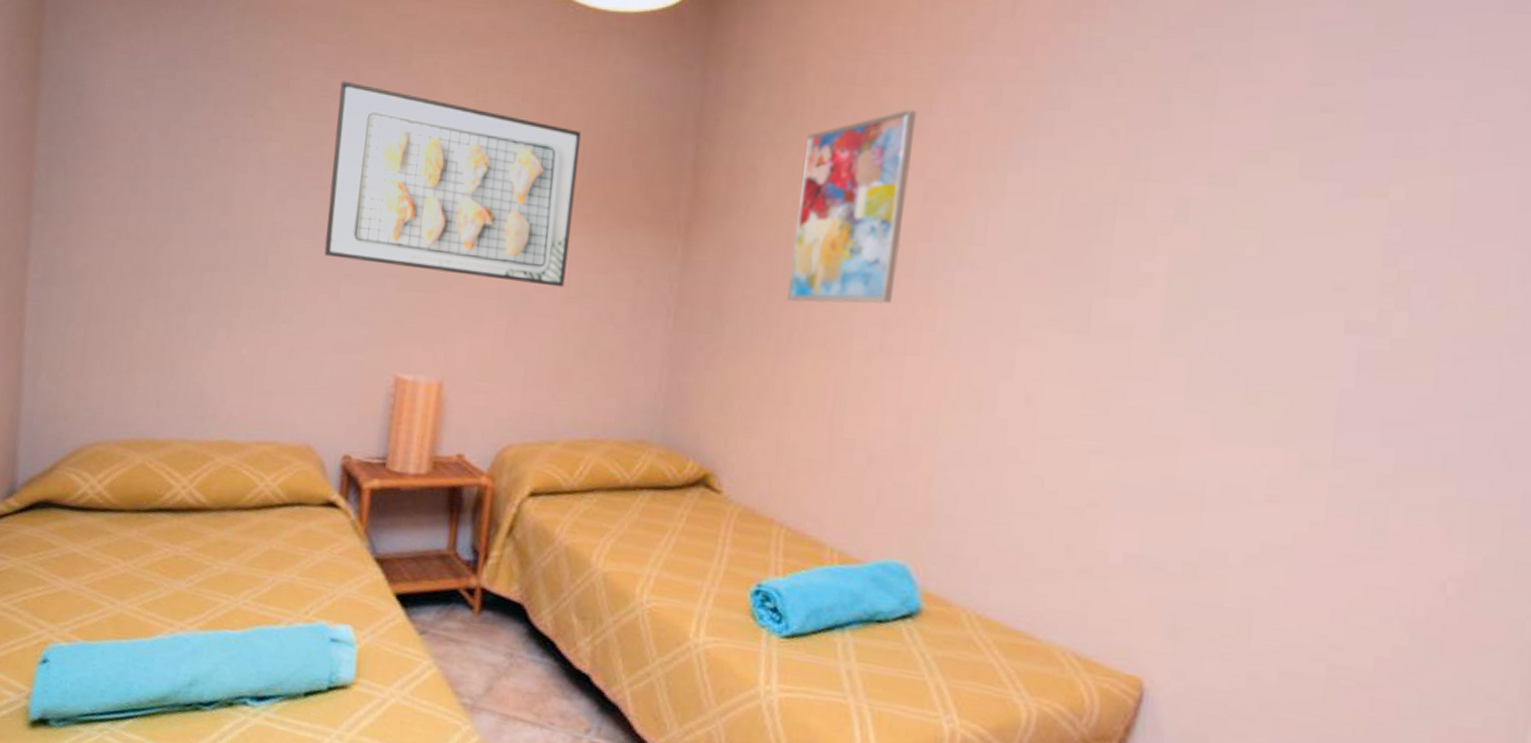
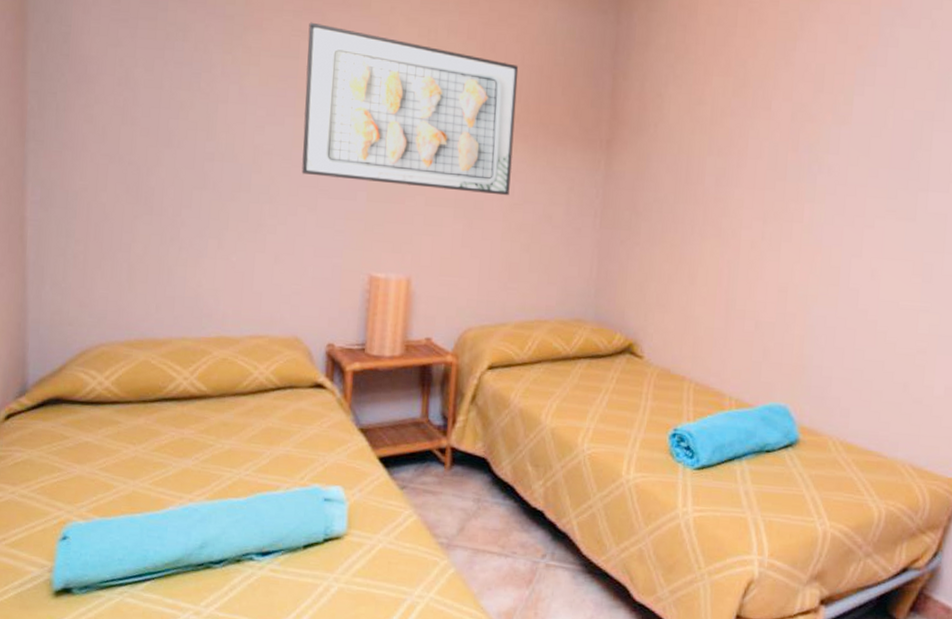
wall art: present [786,108,917,305] -> none [689,45,785,203]

